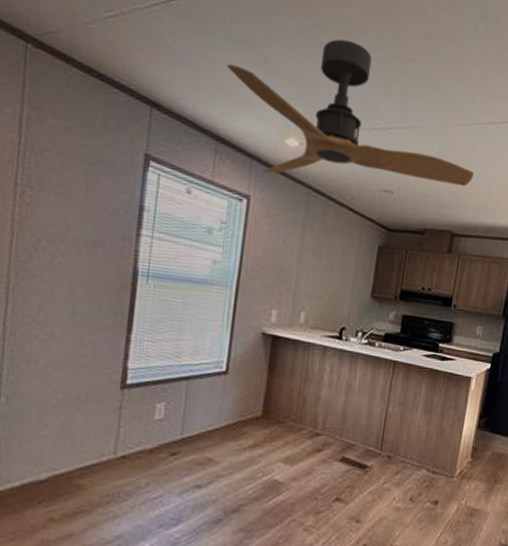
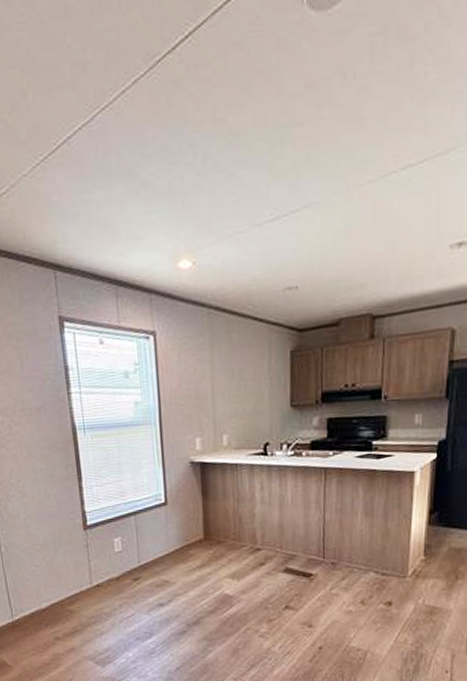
ceiling fan: present [226,39,475,187] -> none [109,128,391,304]

